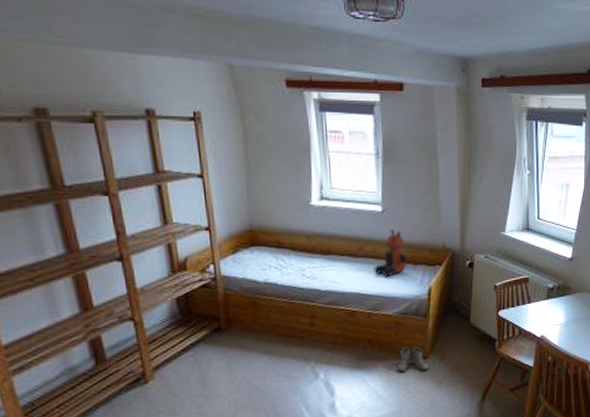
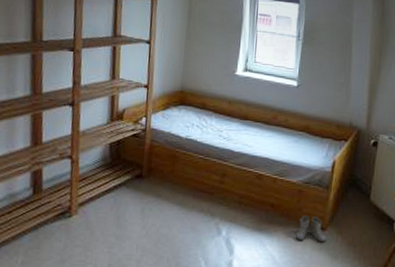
teddy bear: present [374,229,409,277] -> none [284,103,317,147]

